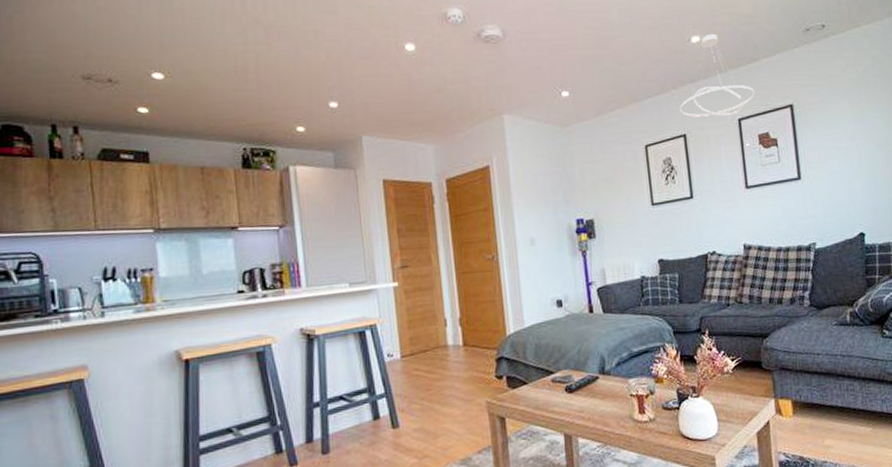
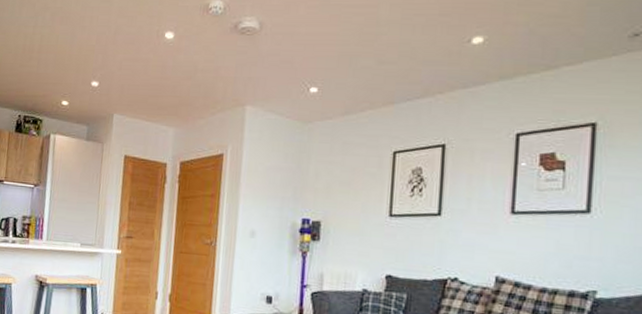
ceiling light fixture: present [679,33,755,117] -> none [442,34,546,129]

